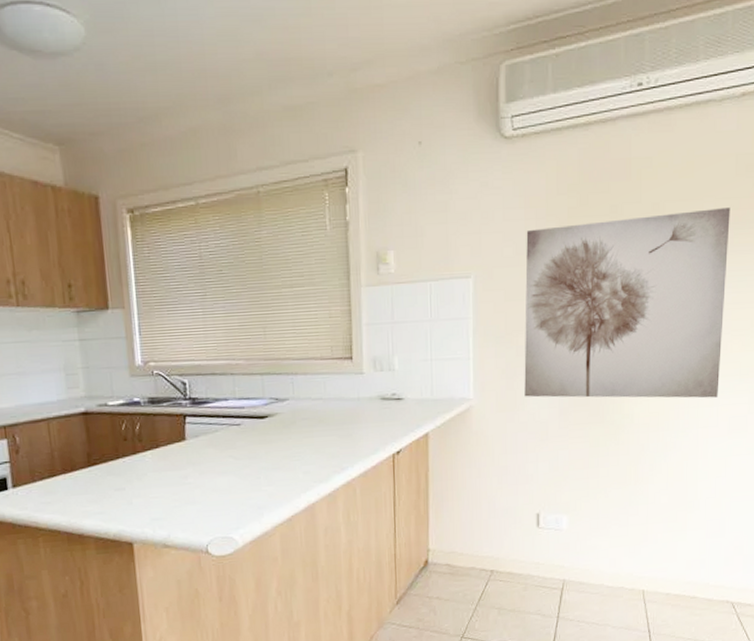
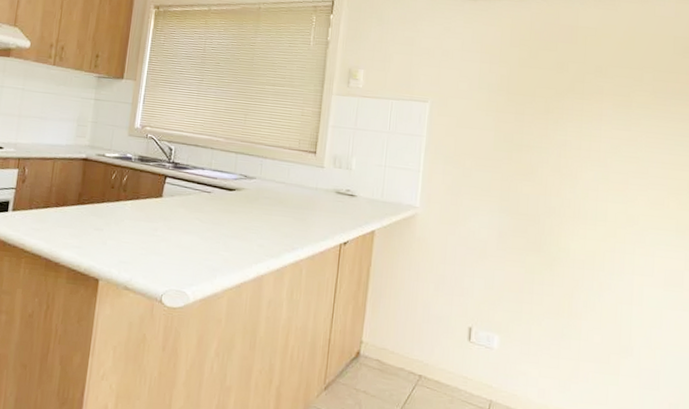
wall art: present [524,206,730,398] -> none [467,71,668,249]

